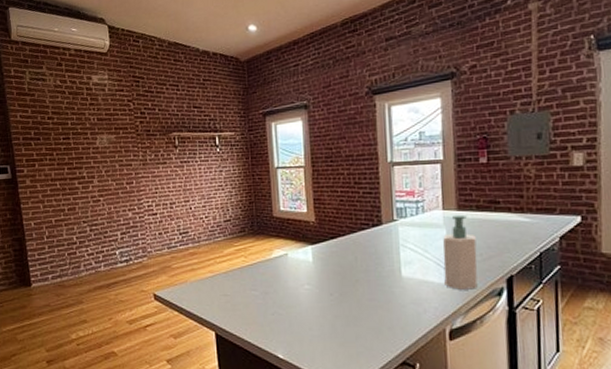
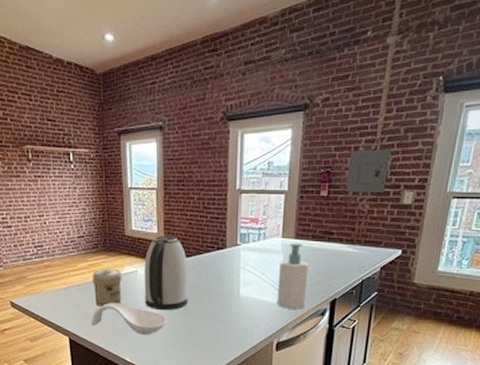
jar: none [240,253,271,296] -> present [93,268,122,307]
spoon rest: none [240,290,322,326] -> present [92,302,167,335]
kettle: none [294,214,344,298] -> present [144,235,188,311]

